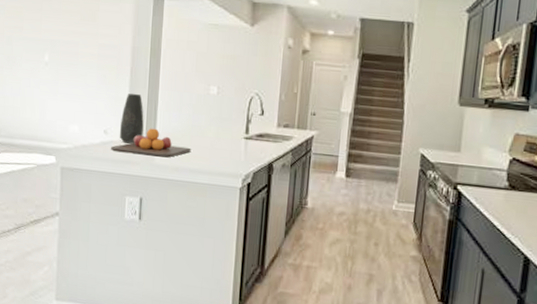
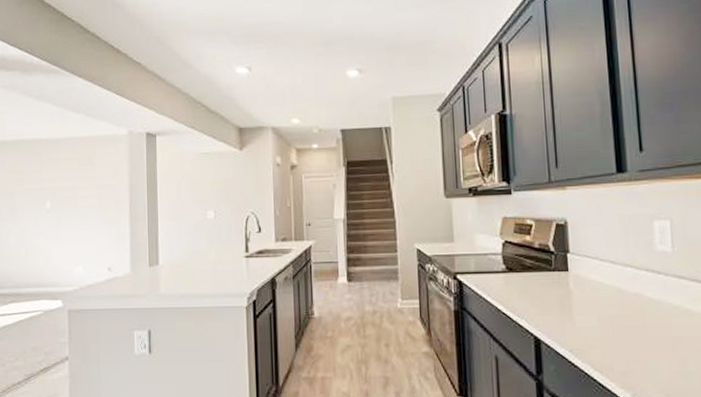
chopping board: present [111,128,191,158] -> none [116,259,195,287]
vase: present [119,93,144,144] -> none [123,227,146,277]

